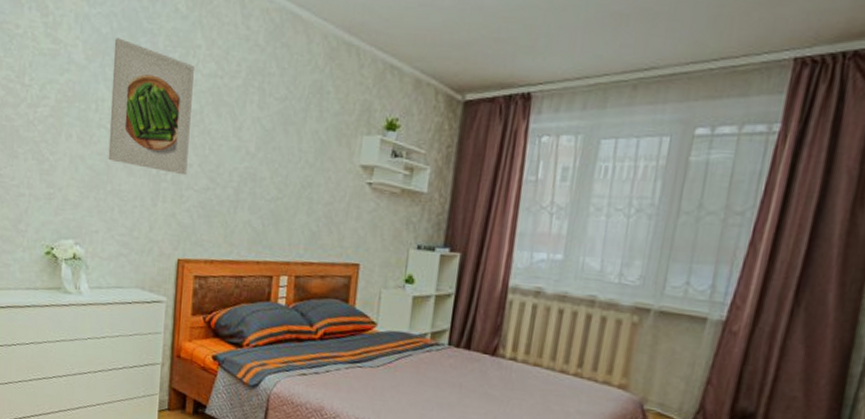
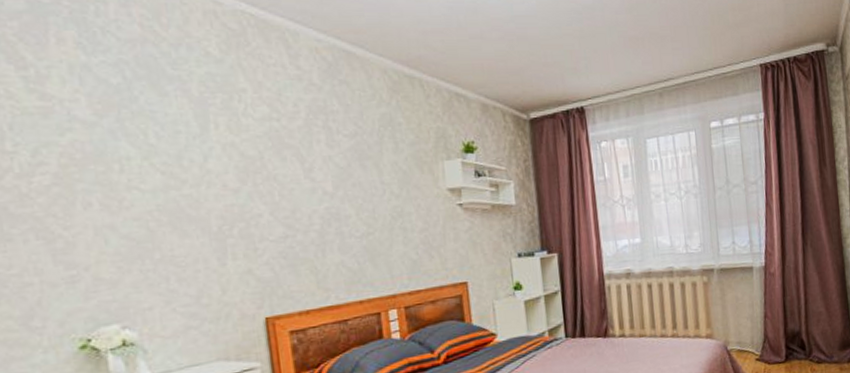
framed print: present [108,38,194,176] -> none [130,88,257,227]

